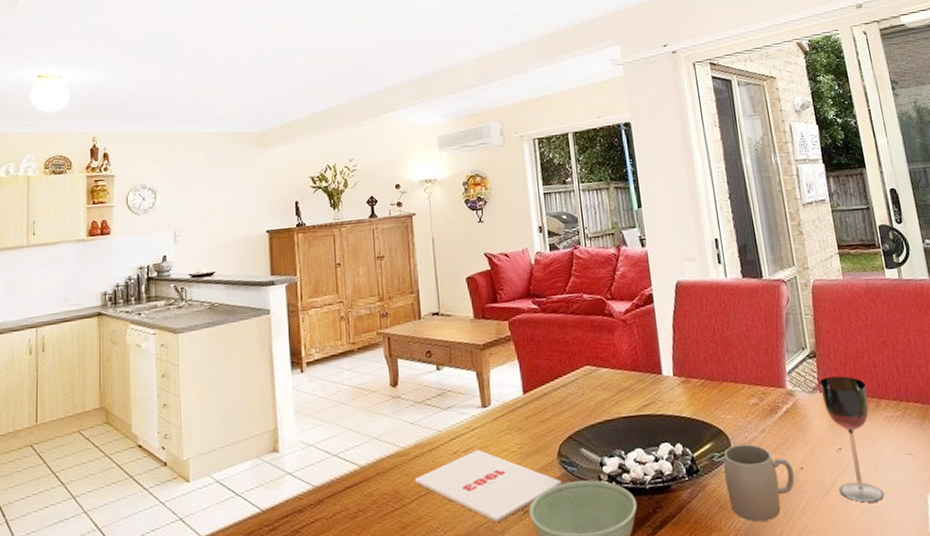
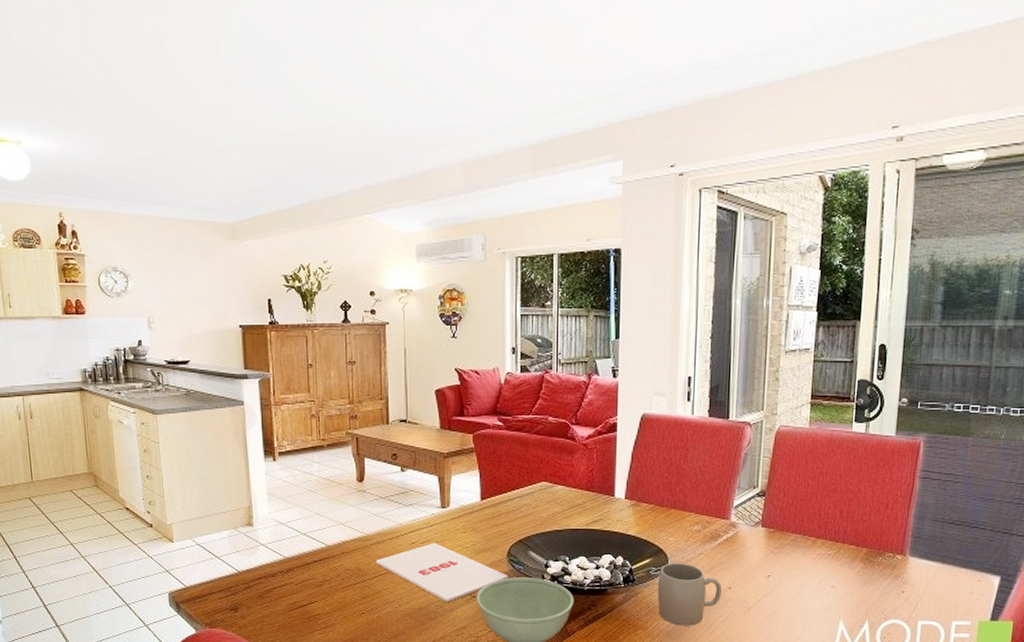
wineglass: present [819,376,884,503] -> none [760,515,807,621]

